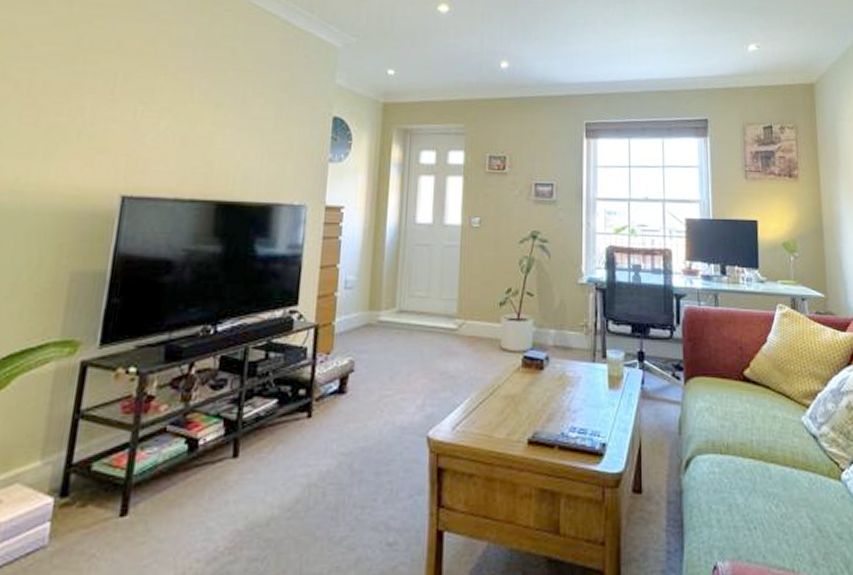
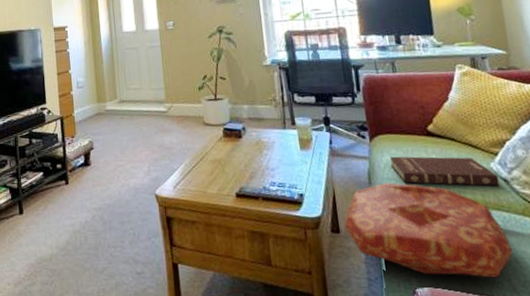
cushion: none [647,434,816,550] -> present [344,182,513,278]
book: none [703,403,809,443] -> present [390,156,500,186]

